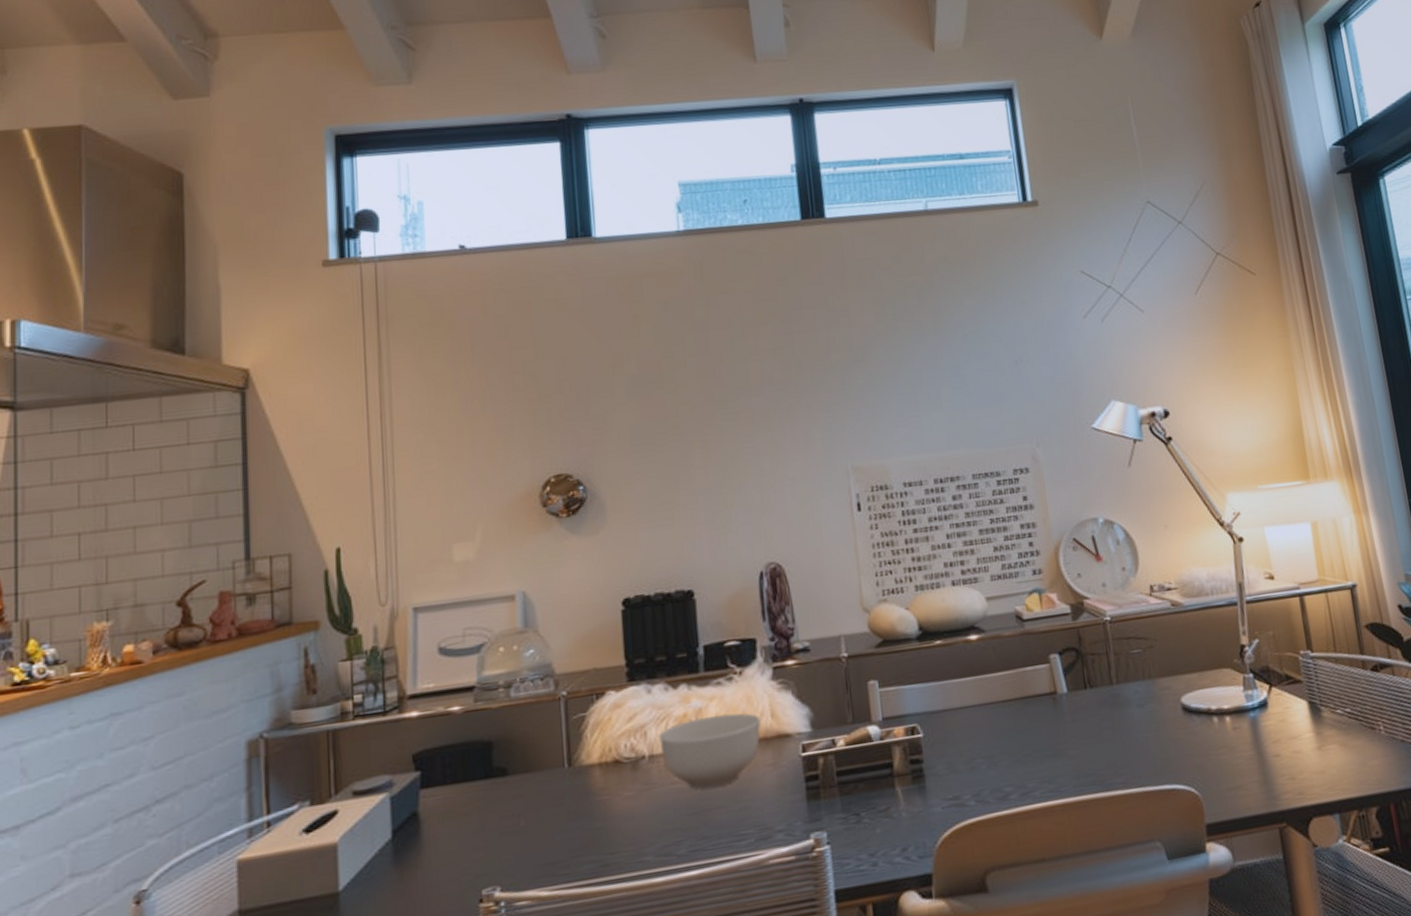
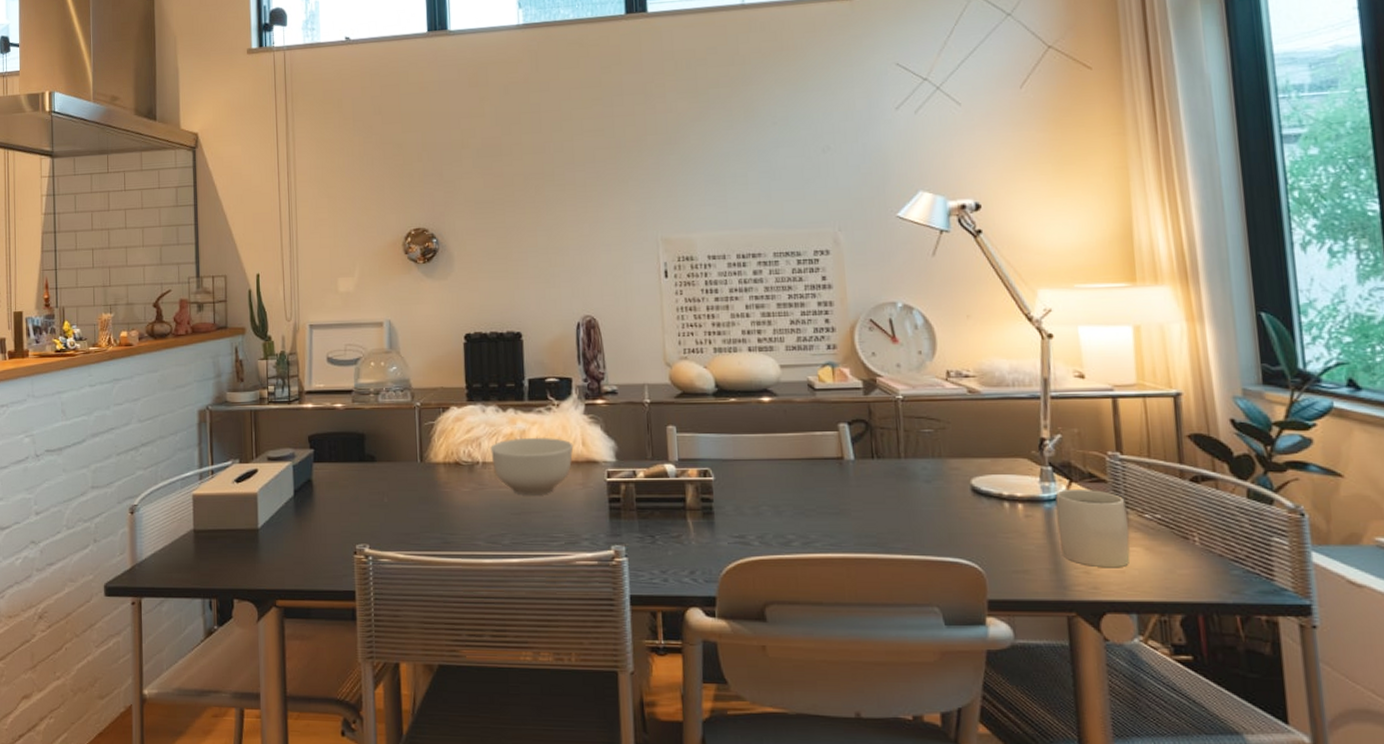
mug: none [1258,691,1329,772] -> present [1055,488,1131,568]

